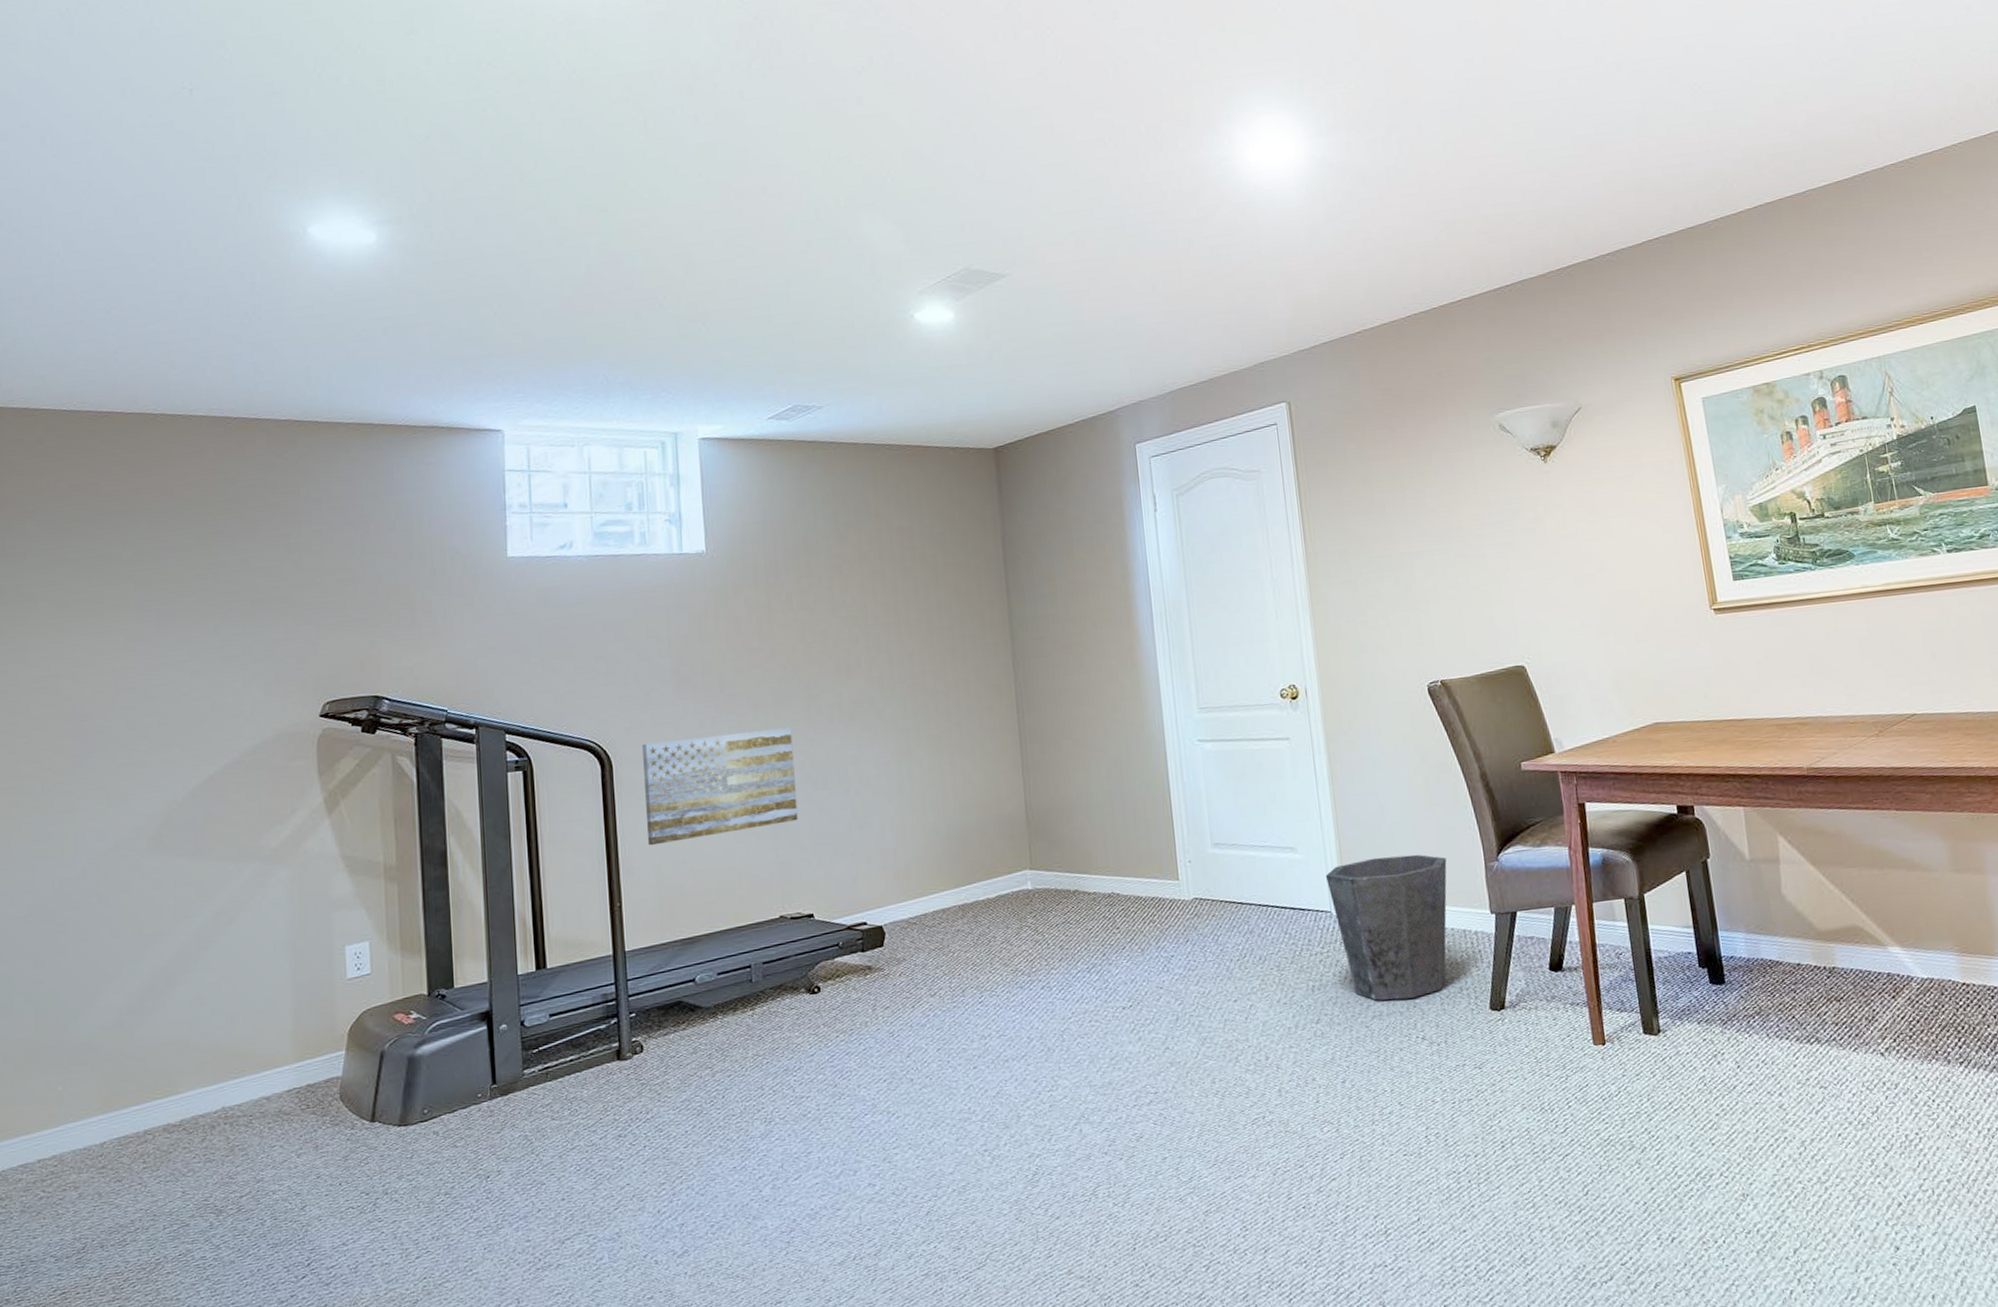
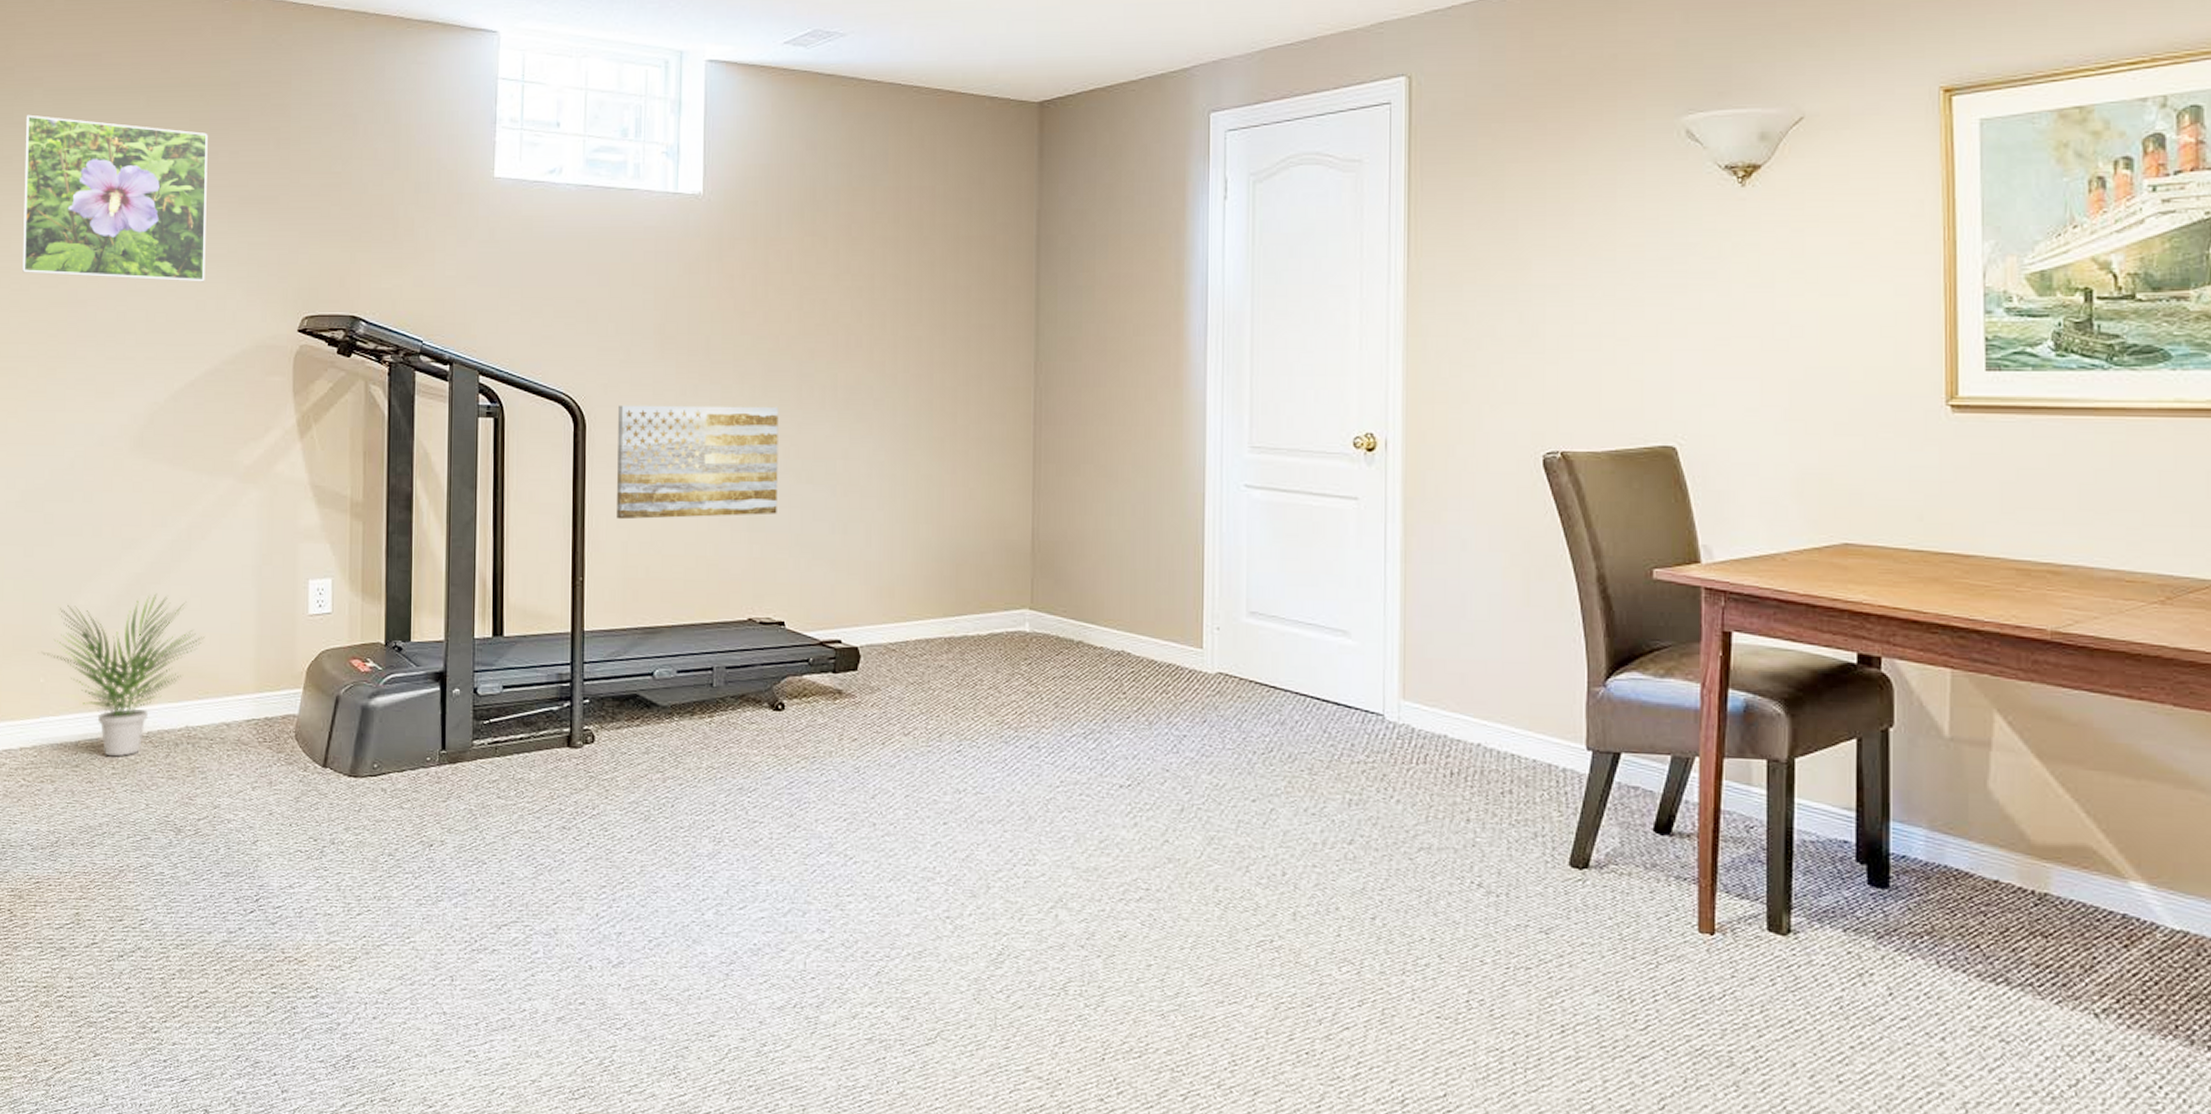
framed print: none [19,545,220,696] -> present [22,114,208,282]
potted plant: none [58,983,238,1152] -> present [41,593,205,757]
waste bin: present [1325,854,1447,1001] -> none [1381,658,1538,835]

